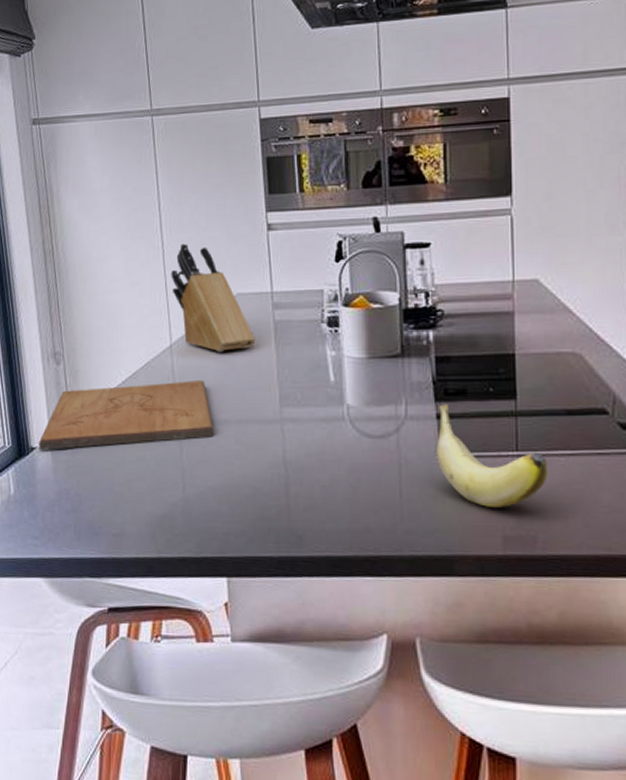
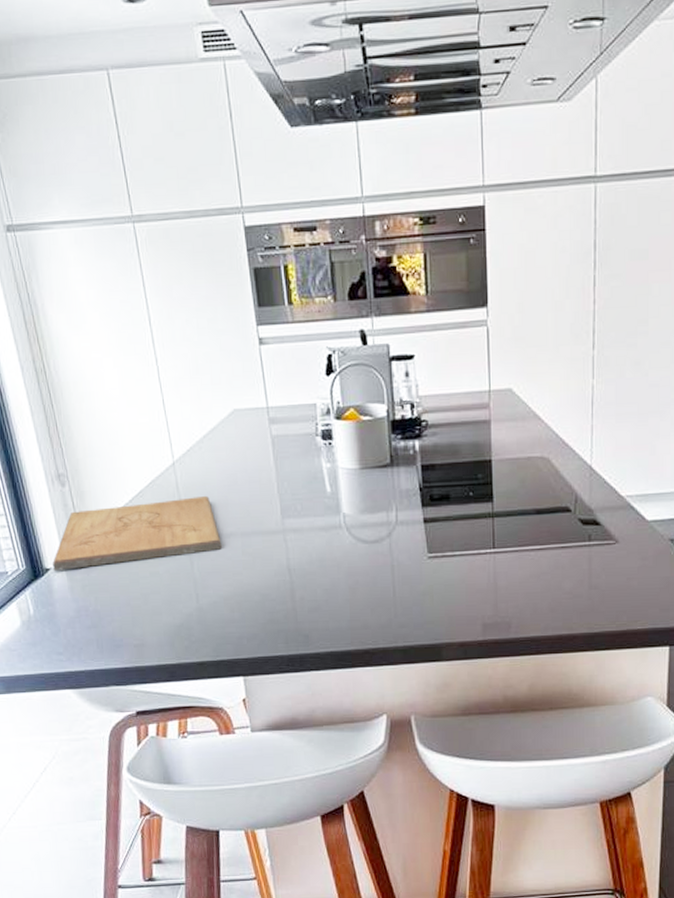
knife block: present [171,243,256,353] -> none [167,359,255,469]
banana: present [436,404,548,508] -> none [424,509,520,600]

